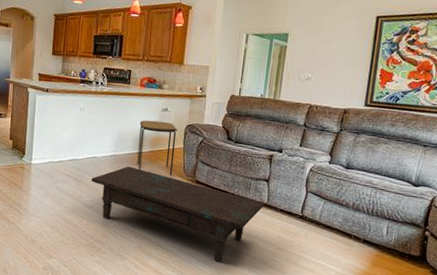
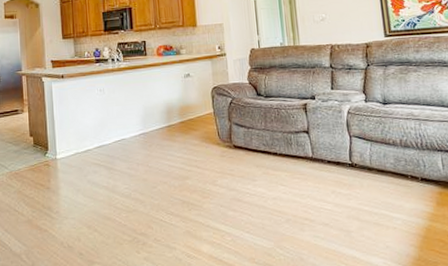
coffee table: present [91,166,264,262] -> none [123,142,309,233]
side table: present [137,120,177,175] -> none [164,88,208,145]

